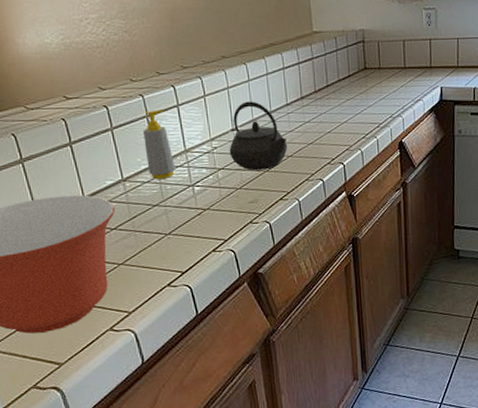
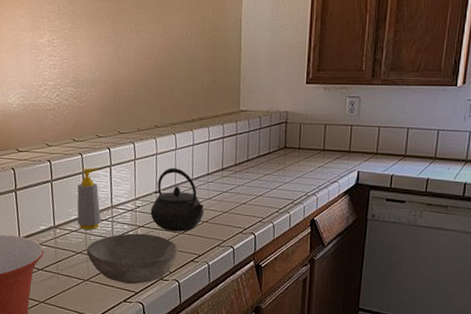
bowl: none [163,176,265,233] -> present [86,233,178,285]

